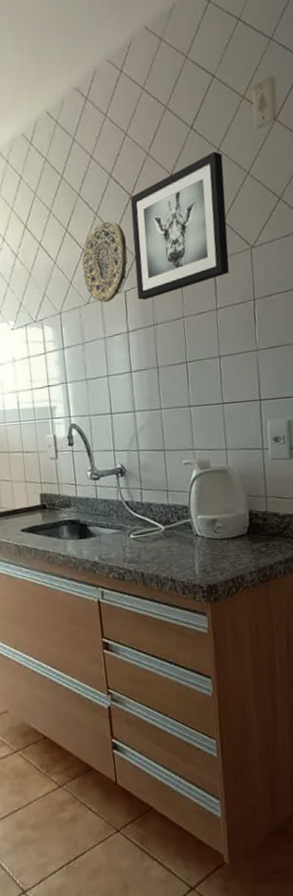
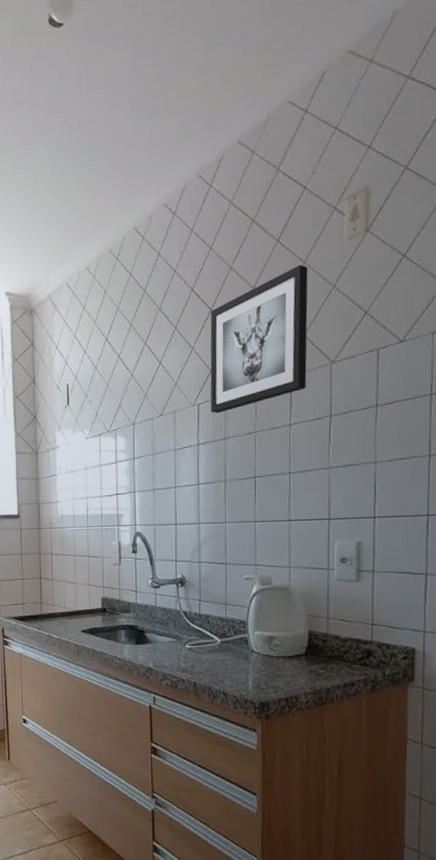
decorative plate: present [82,221,128,303] -> none [158,335,204,415]

